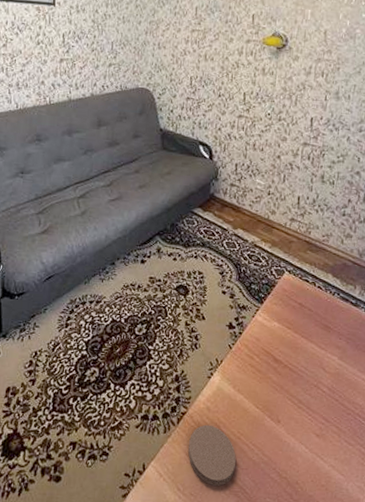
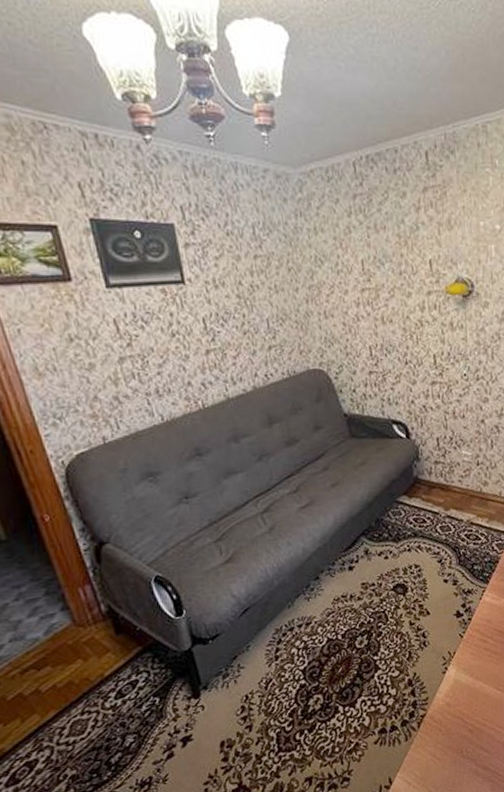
coaster: present [188,424,236,486] -> none [433,719,485,778]

